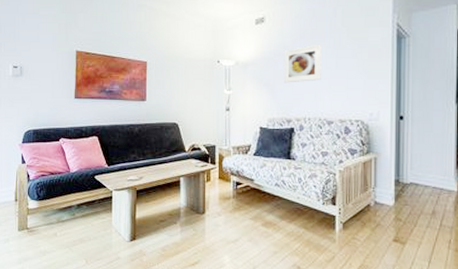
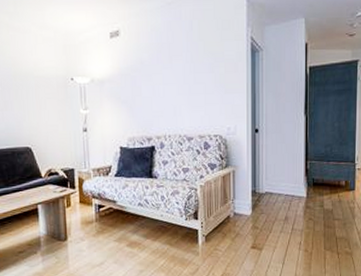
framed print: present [283,44,321,83] -> none [141,58,180,100]

